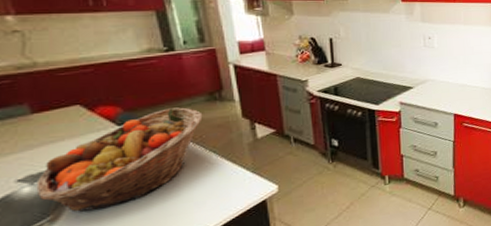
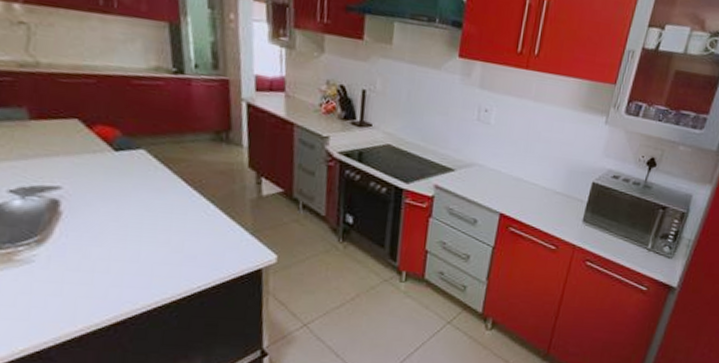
fruit basket: present [36,107,203,212] -> none [26,140,206,240]

